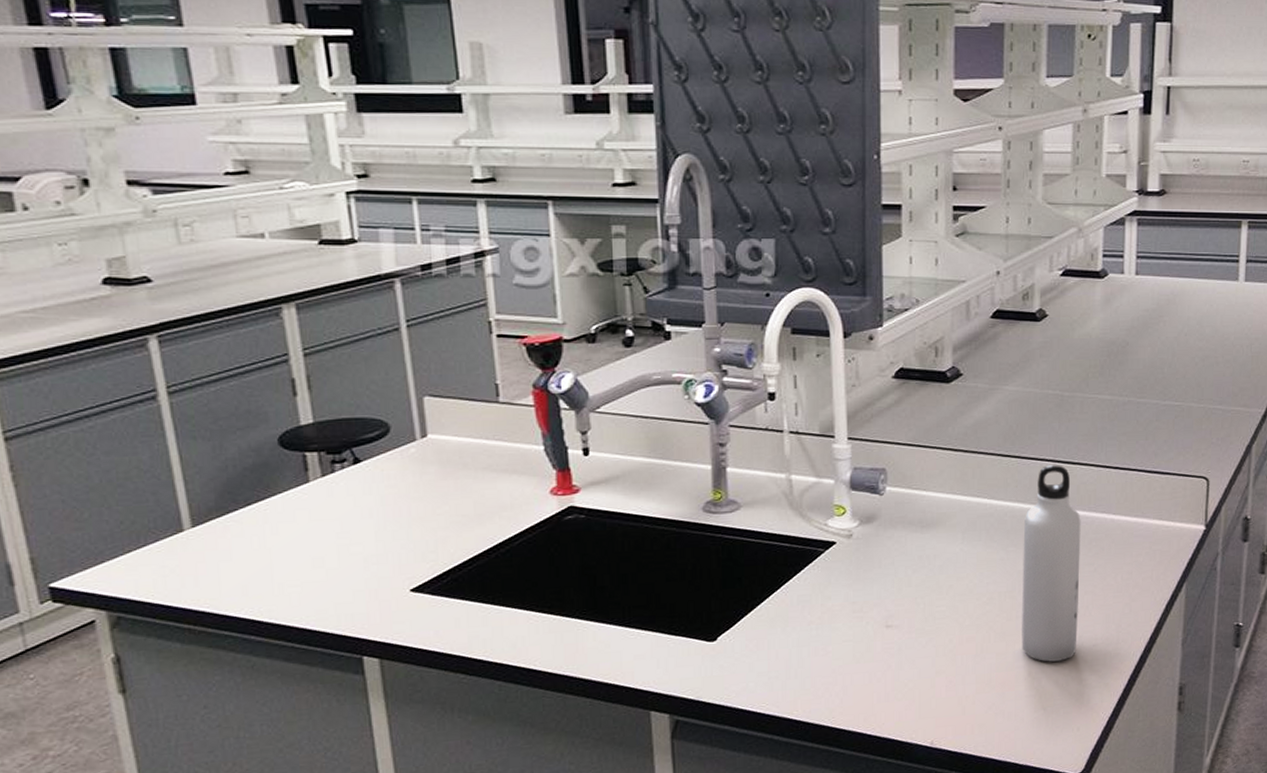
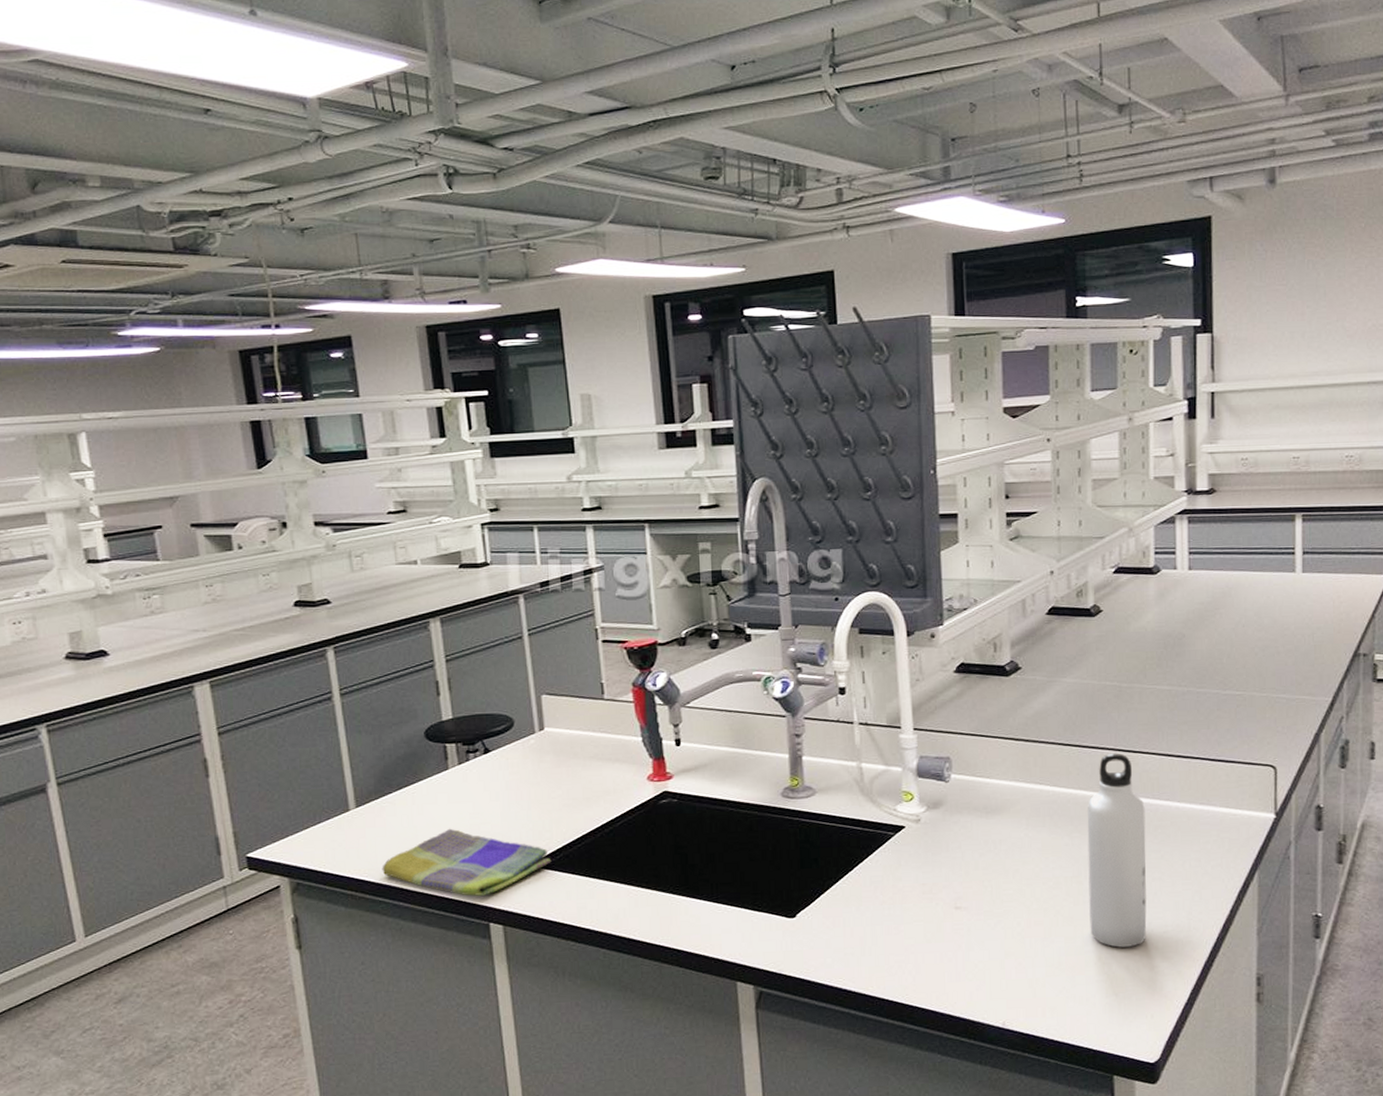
dish towel: none [227,550,437,627] -> present [382,828,552,896]

